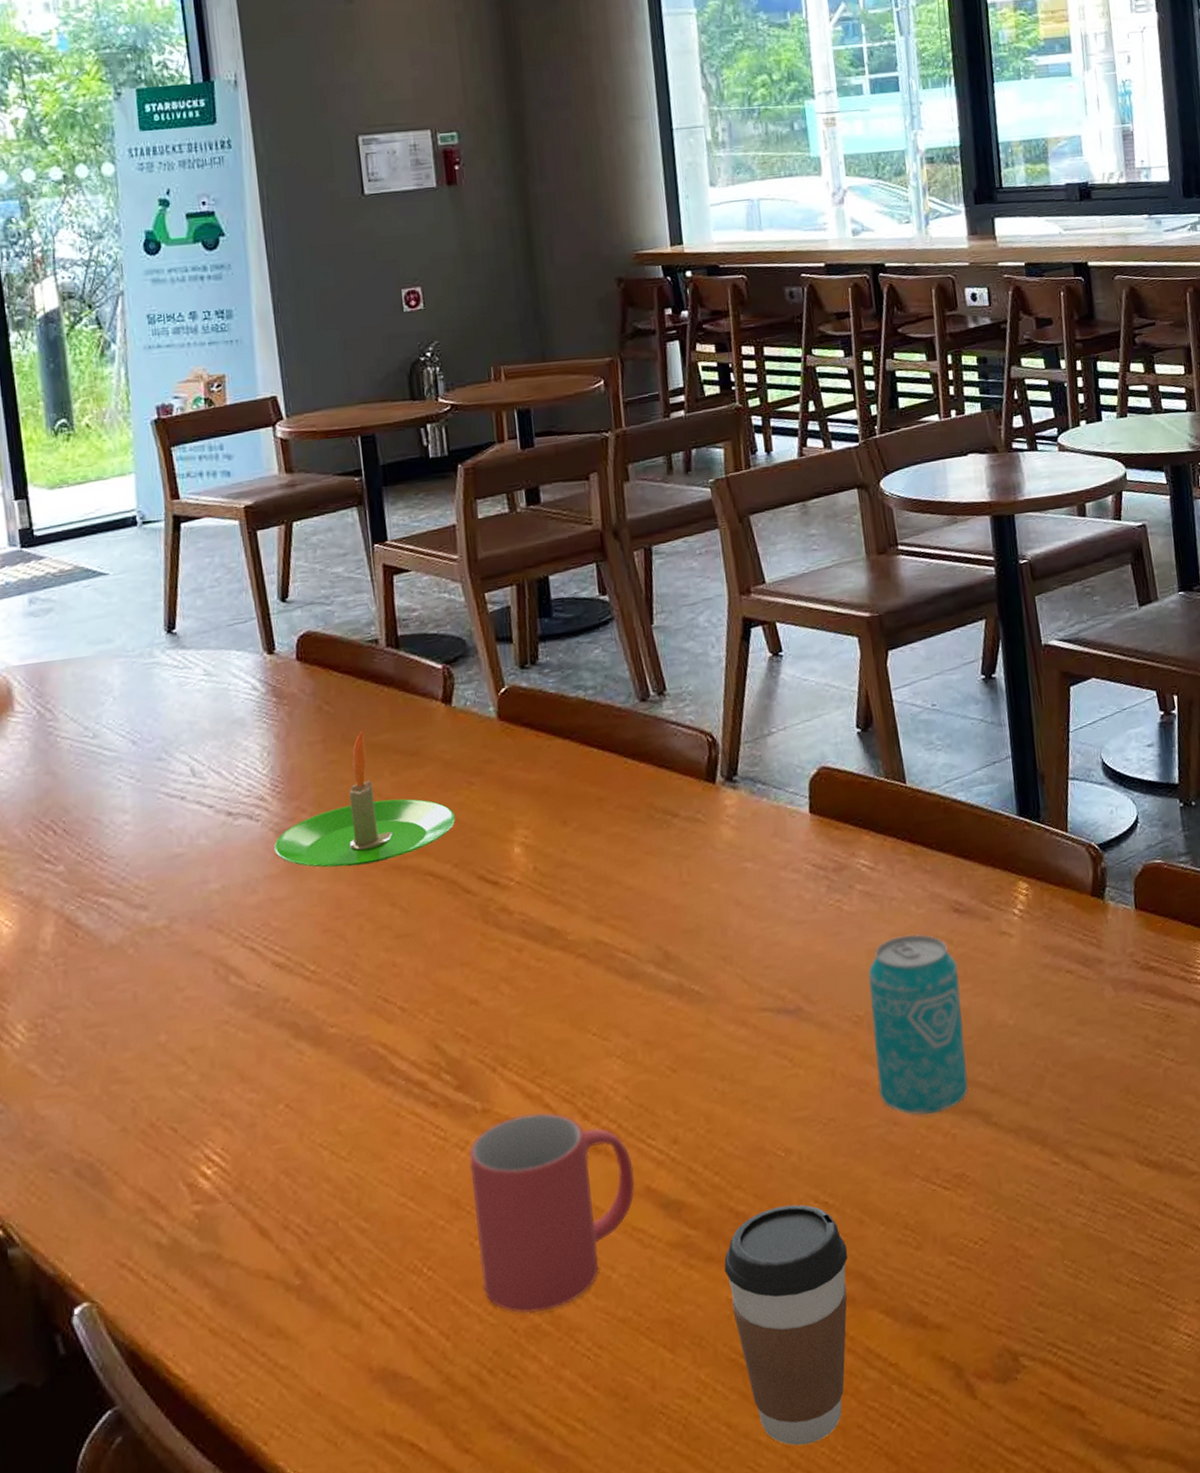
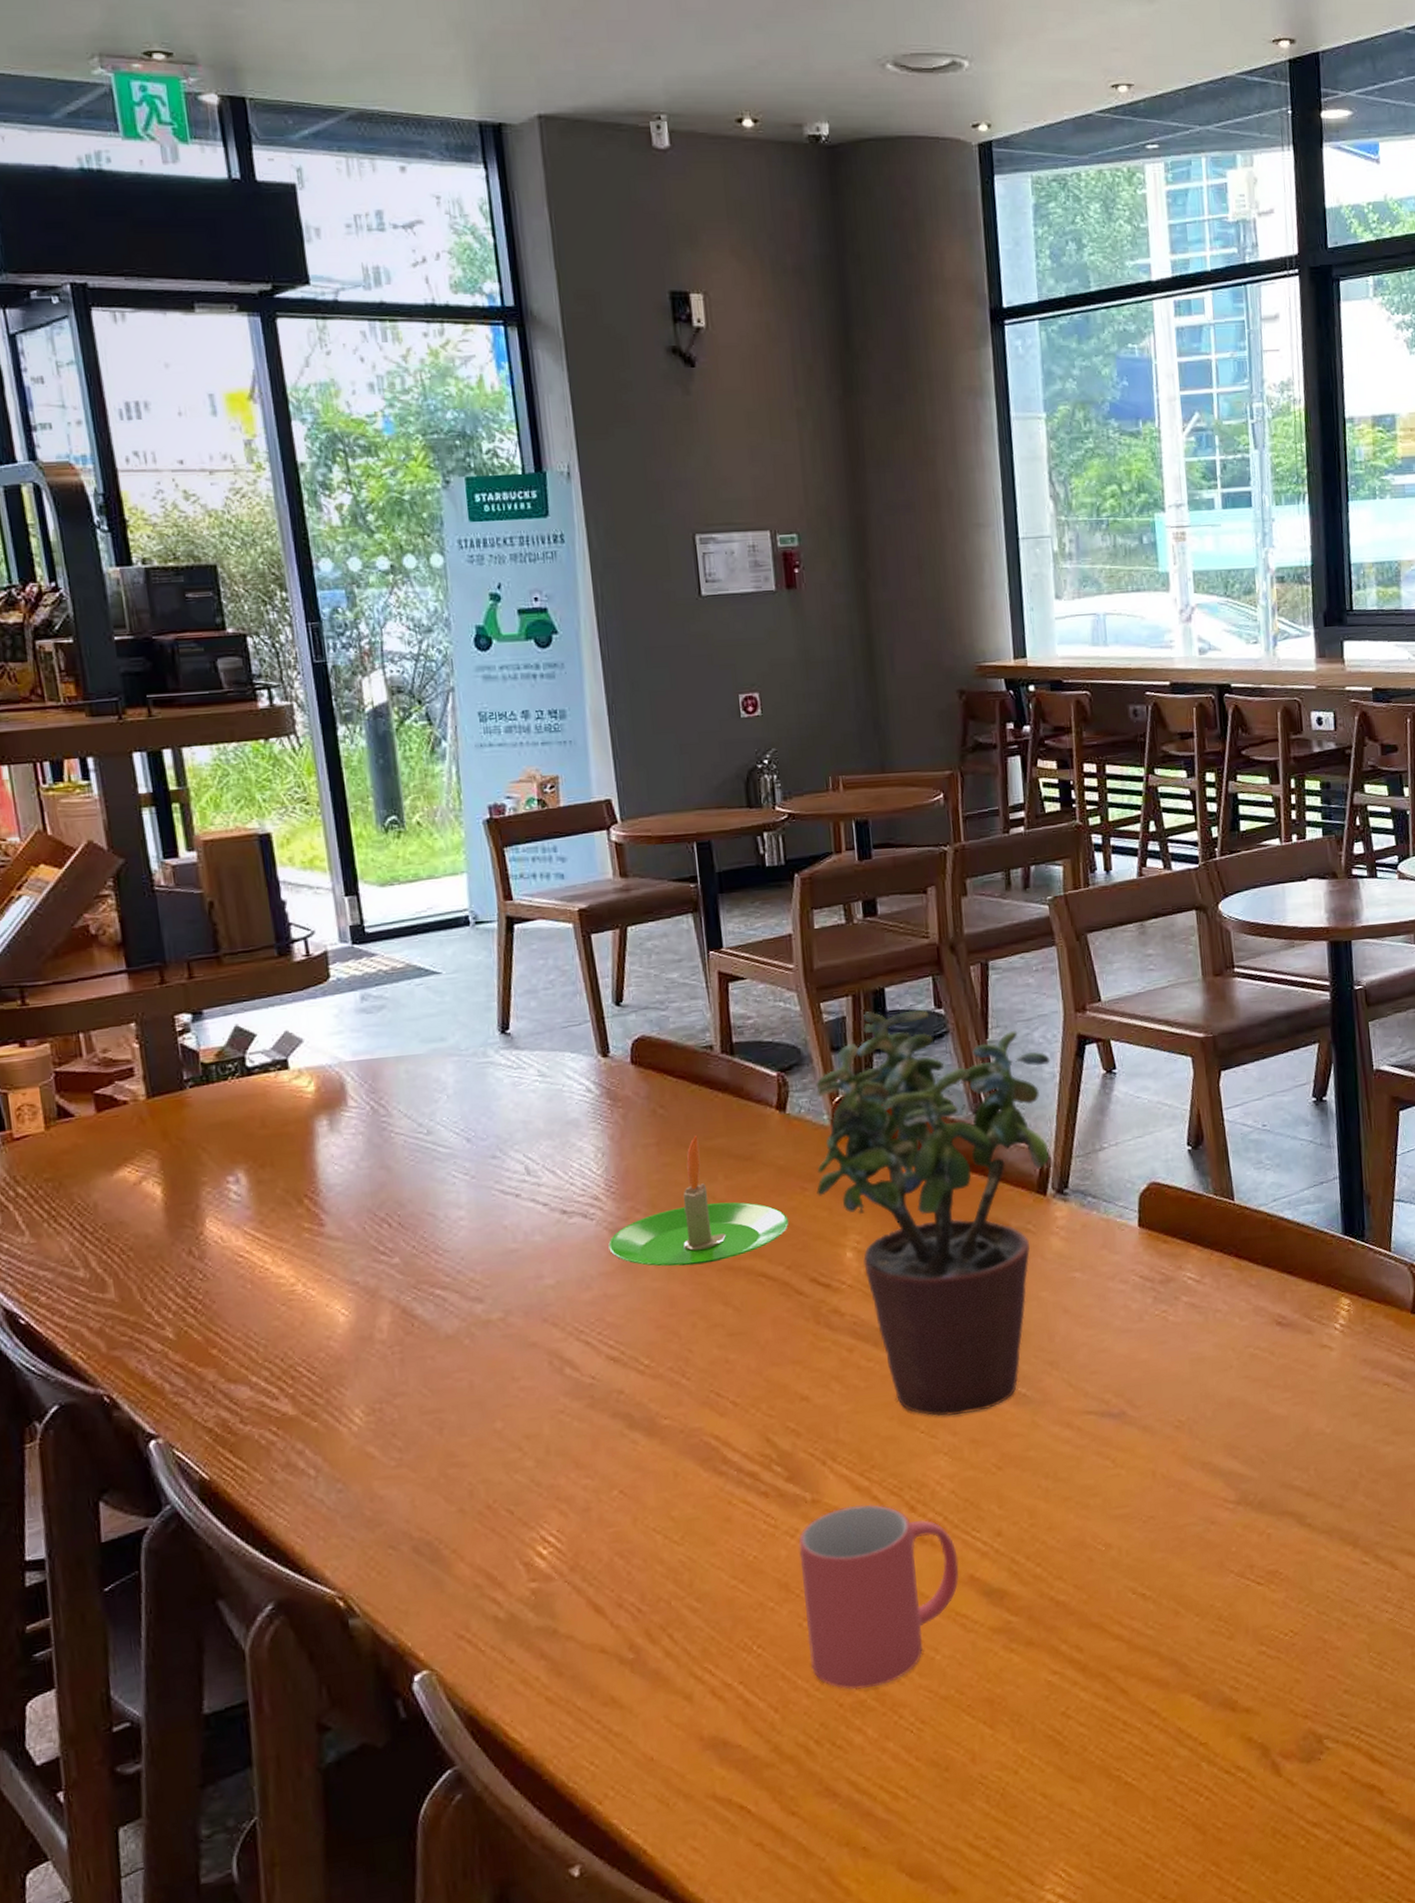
potted plant: none [481,597,718,1017] -> present [816,1010,1050,1416]
coffee cup: present [724,1204,848,1446] -> none [1043,1595,1162,1816]
beverage can: present [867,934,968,1115] -> none [1190,1345,1285,1515]

